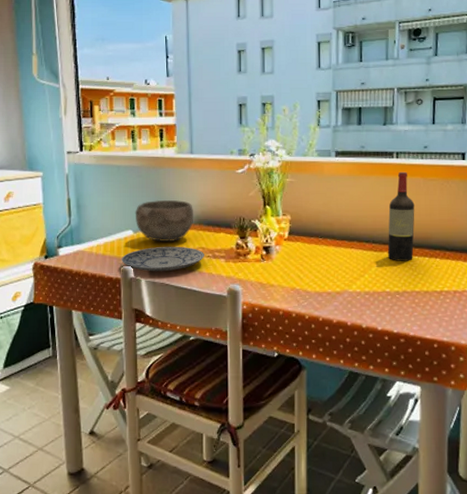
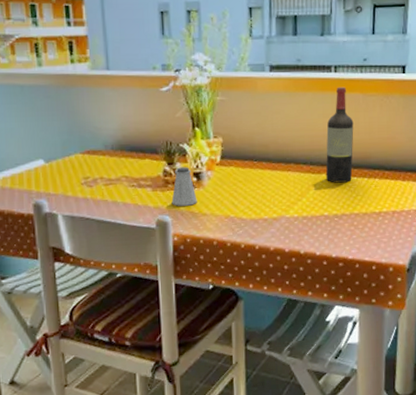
plate: present [121,246,204,272] -> none [32,175,128,205]
bowl: present [135,200,194,242] -> none [45,124,115,171]
saltshaker: none [242,241,266,277] -> present [171,167,197,206]

